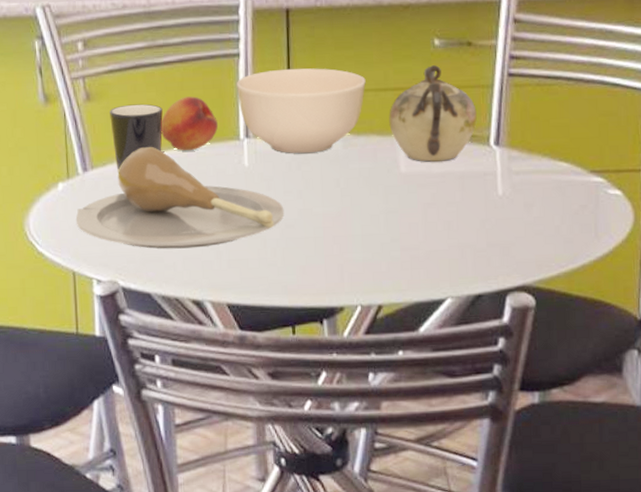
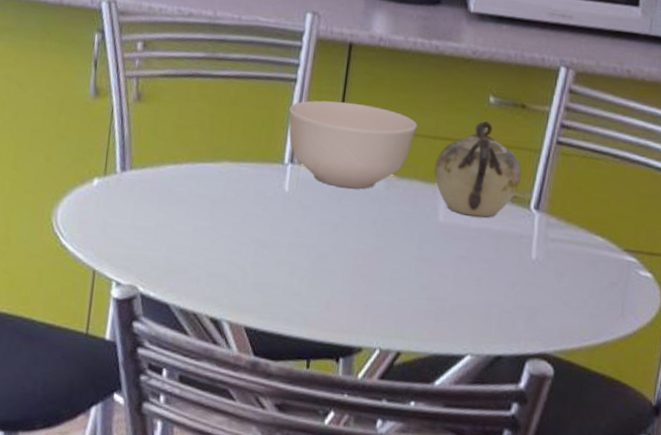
plate: present [75,147,284,249] -> none [105,156,318,266]
mug: present [110,104,163,173] -> none [155,111,212,177]
fruit: present [161,96,218,151] -> none [206,112,265,167]

